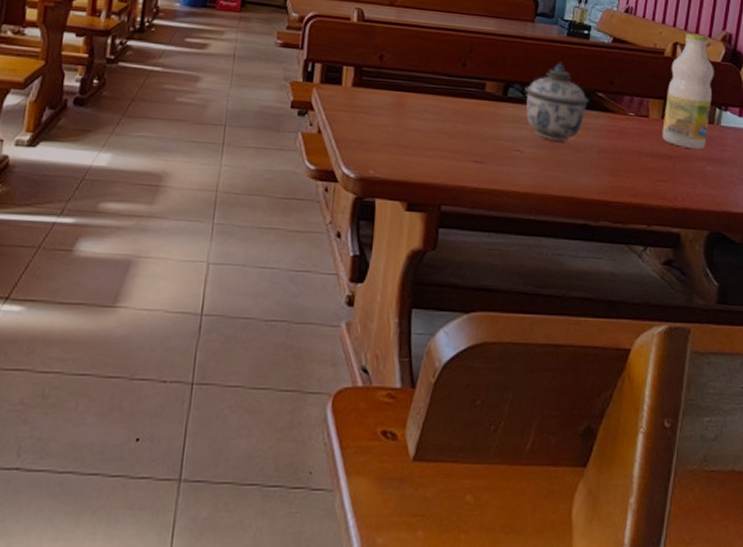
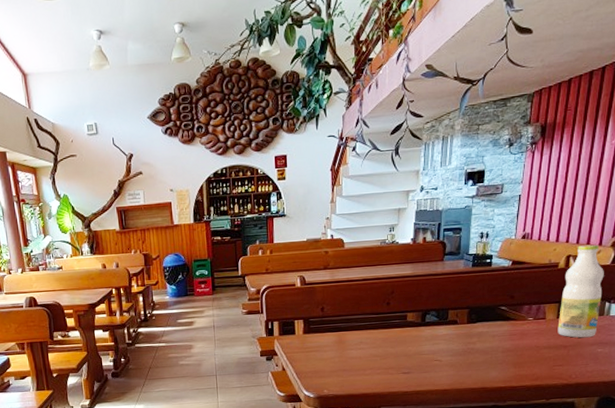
lidded jar: present [525,62,589,141] -> none [439,288,493,349]

